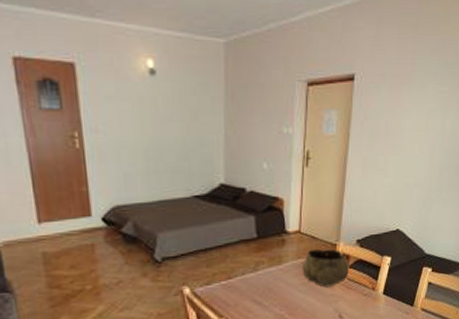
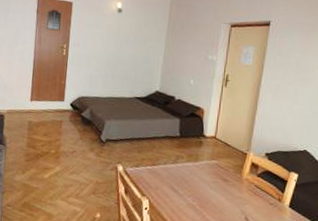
decorative bowl: present [302,248,350,287] -> none [215,153,258,190]

